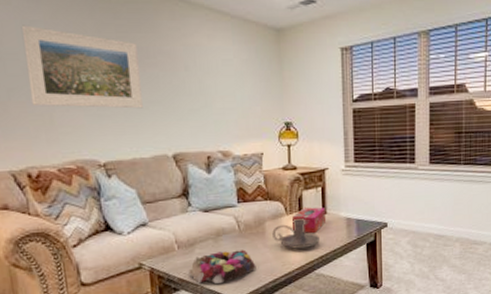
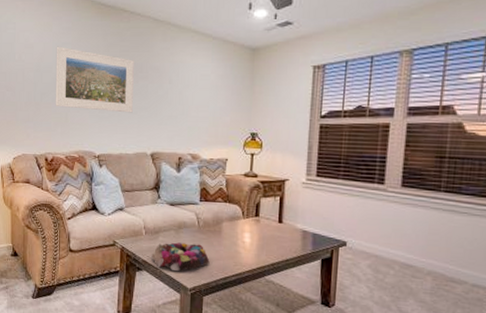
candle holder: present [272,219,319,249] -> none [228,224,273,253]
tissue box: present [292,207,326,234] -> none [248,214,283,241]

